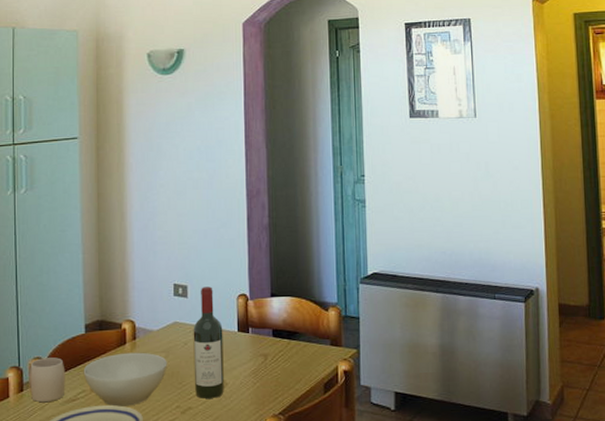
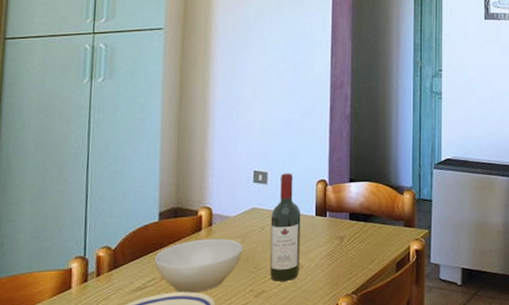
mug: present [29,357,66,403] -> none [94,246,135,293]

